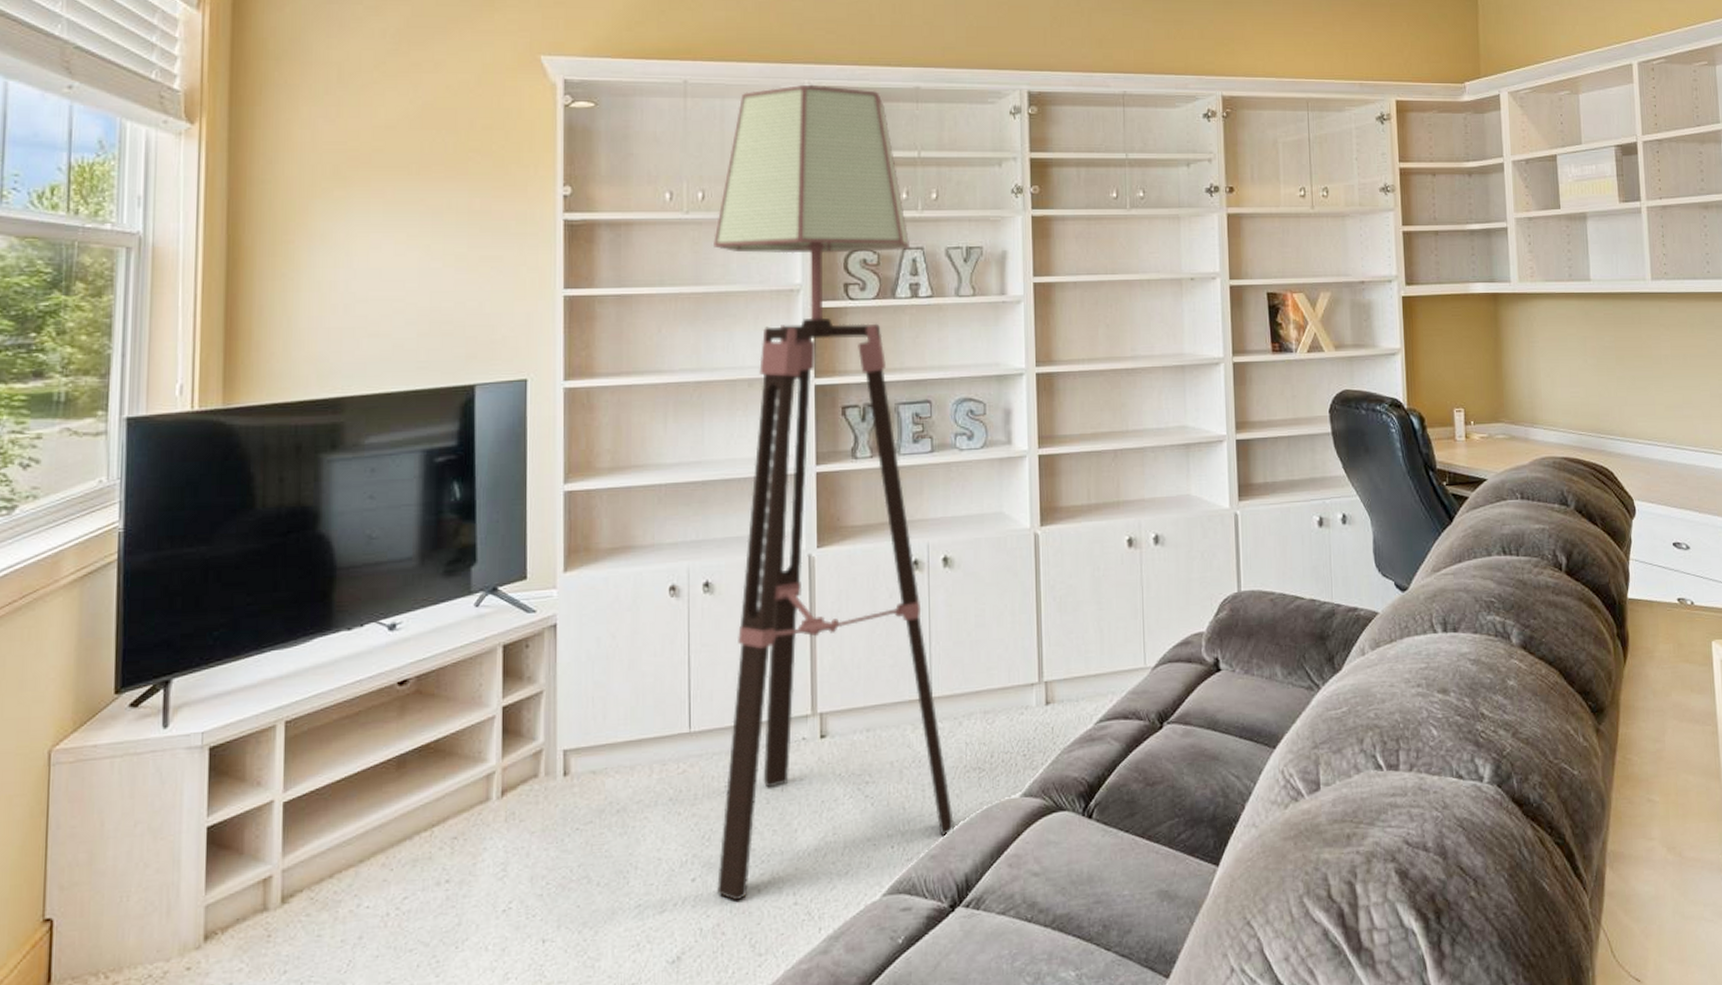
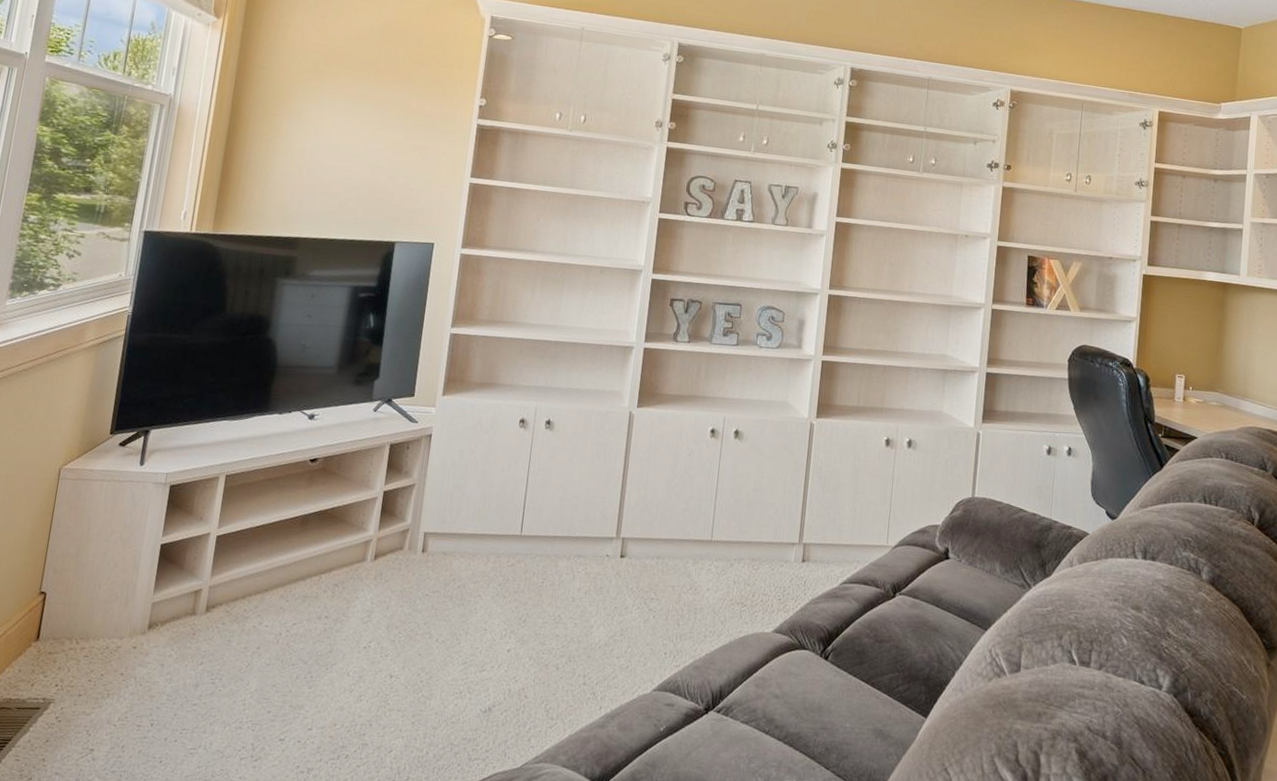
floor lamp: present [714,85,954,901] -> none [525,41,741,674]

